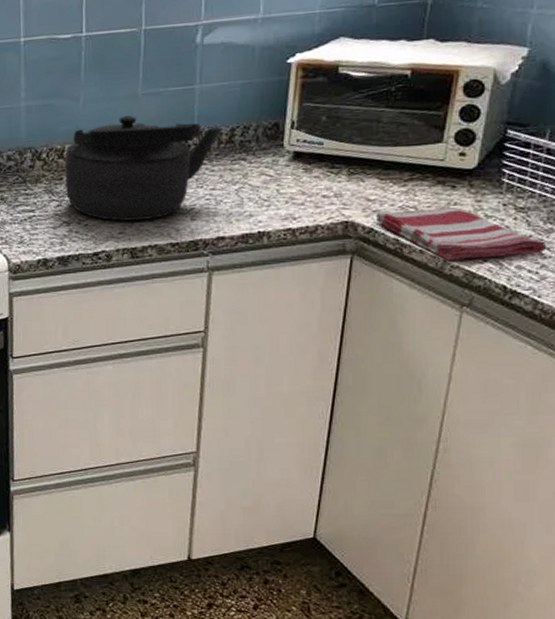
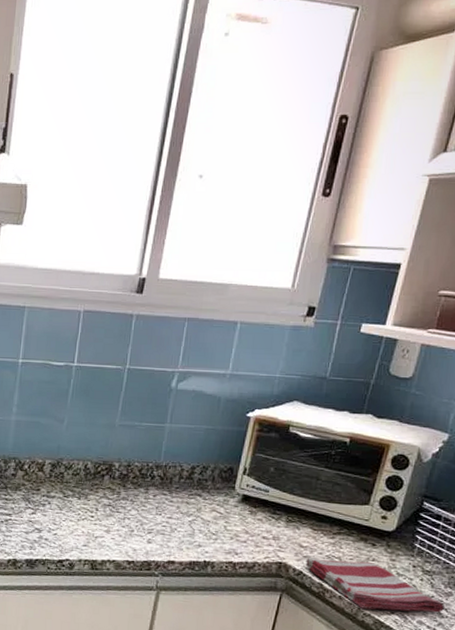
kettle: present [65,115,224,222] -> none [41,441,186,538]

